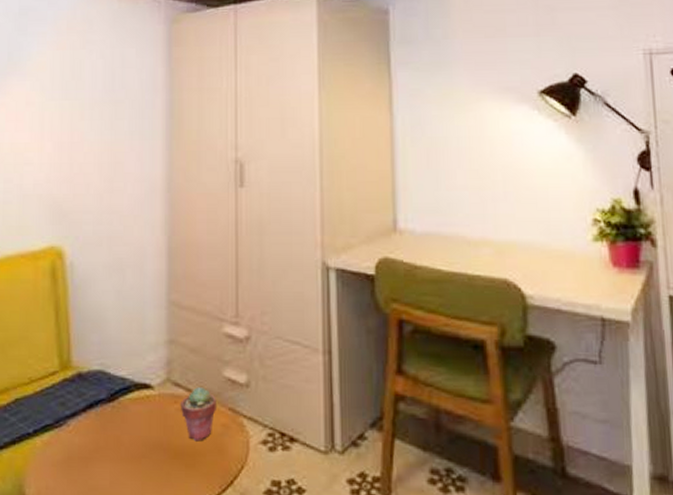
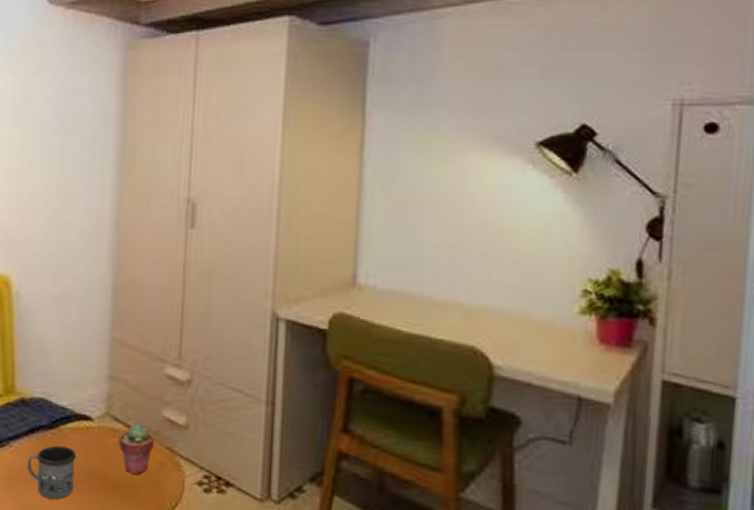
mug: none [86,419,138,478] -> present [27,445,77,500]

